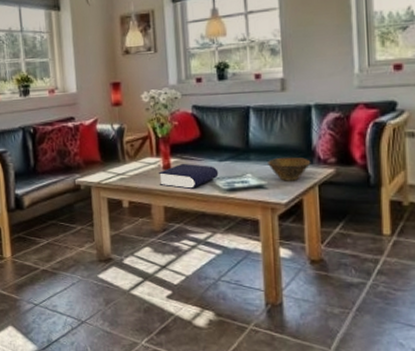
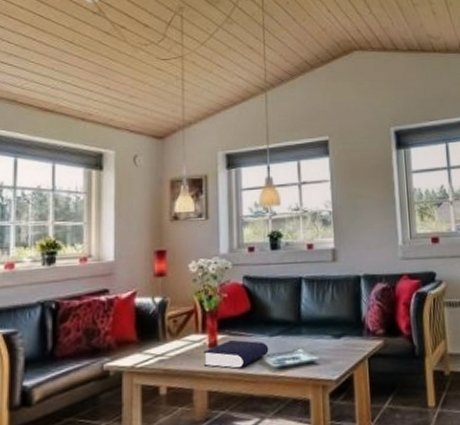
bowl: present [268,157,311,181] -> none [319,329,361,356]

